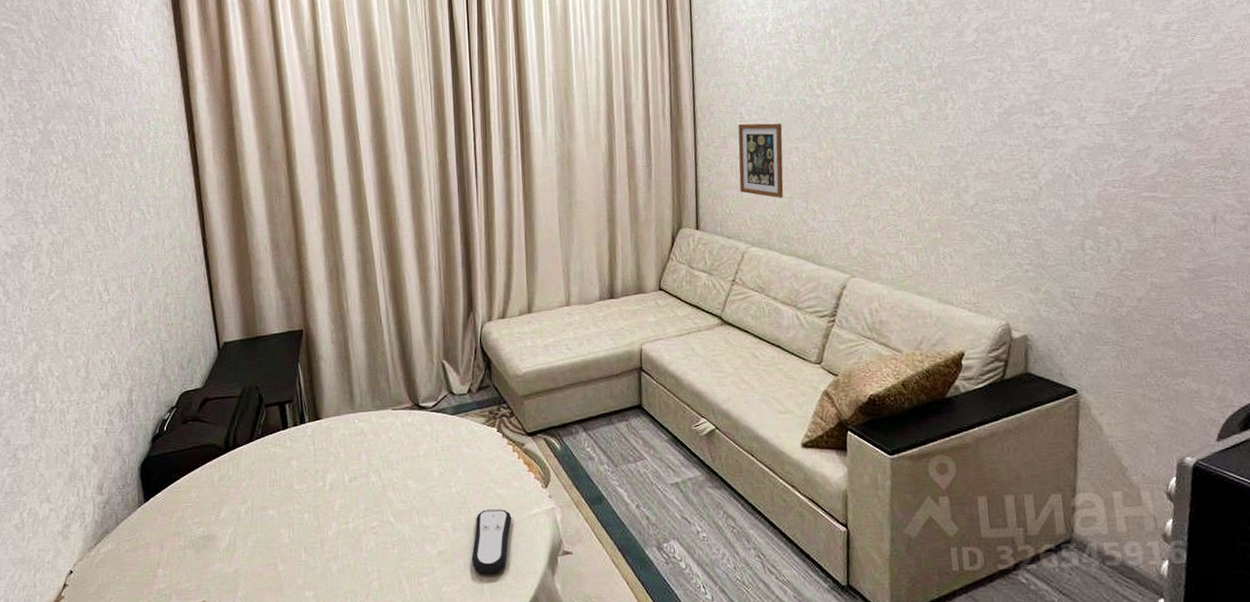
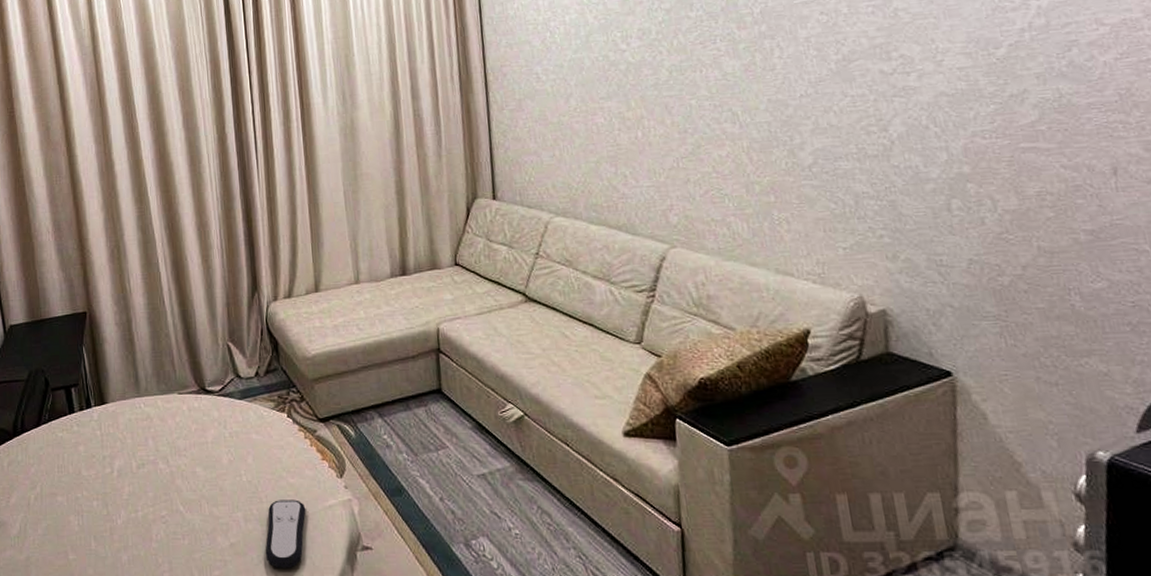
picture frame: present [738,123,784,198] -> none [534,82,589,163]

